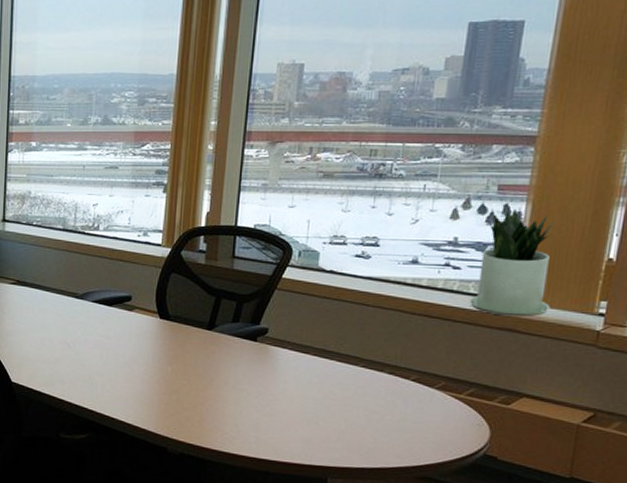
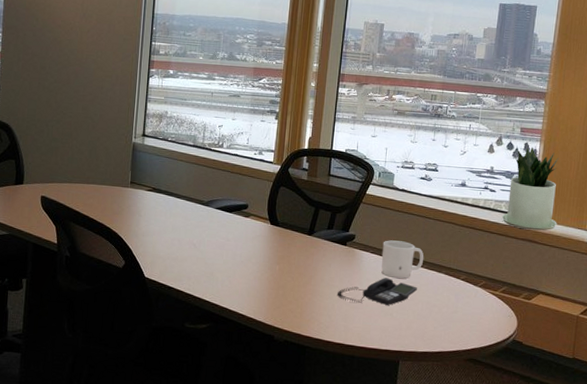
telephone: none [245,379,352,412] -> present [337,278,418,305]
mug: none [302,333,361,380] -> present [381,240,424,279]

